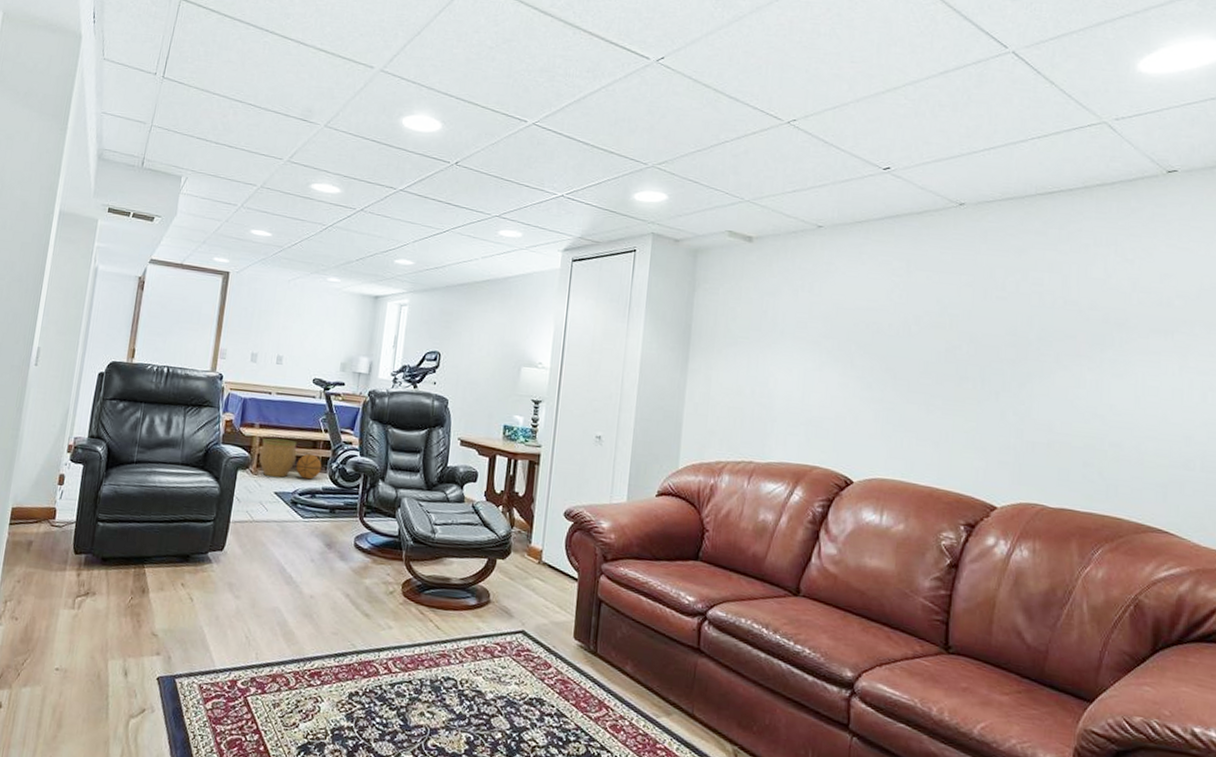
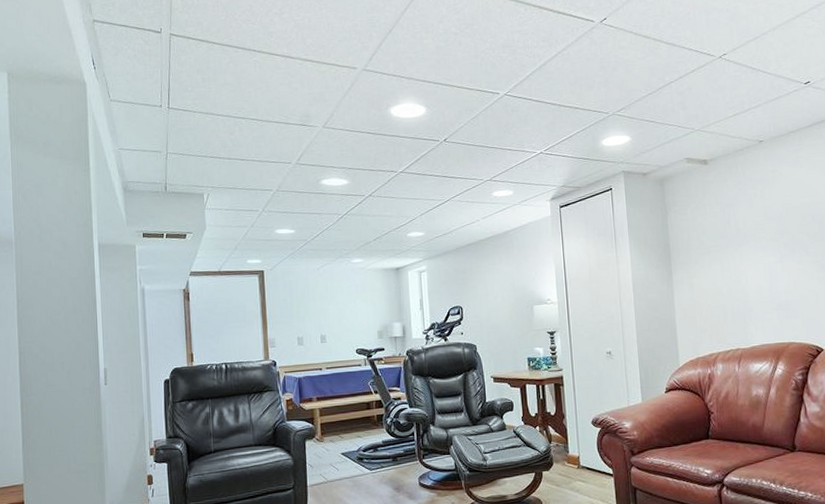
basket: present [259,438,297,478] -> none [322,406,355,442]
basketball: present [296,453,322,480] -> none [356,414,378,437]

